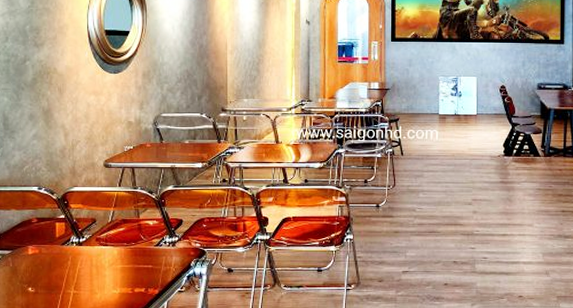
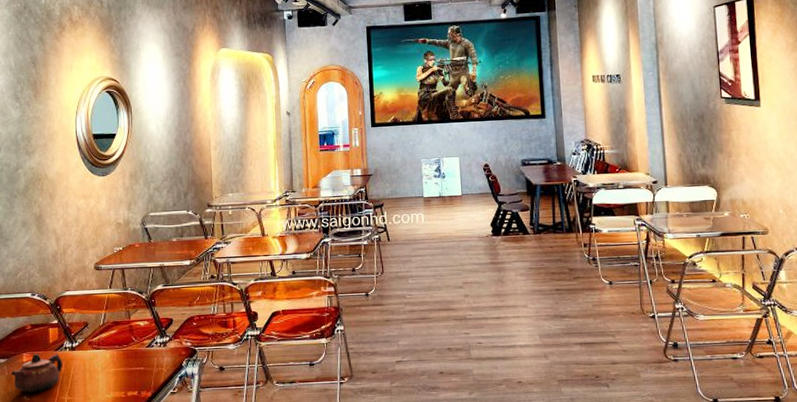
teapot: none [15,247,69,285] -> present [11,354,62,393]

